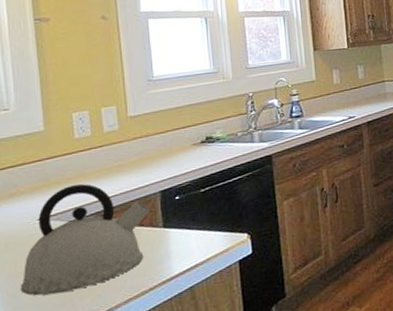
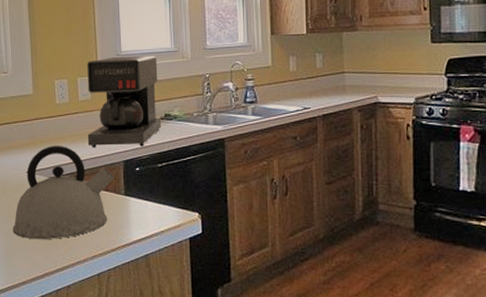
coffee maker: none [113,78,202,182] -> present [87,55,161,148]

